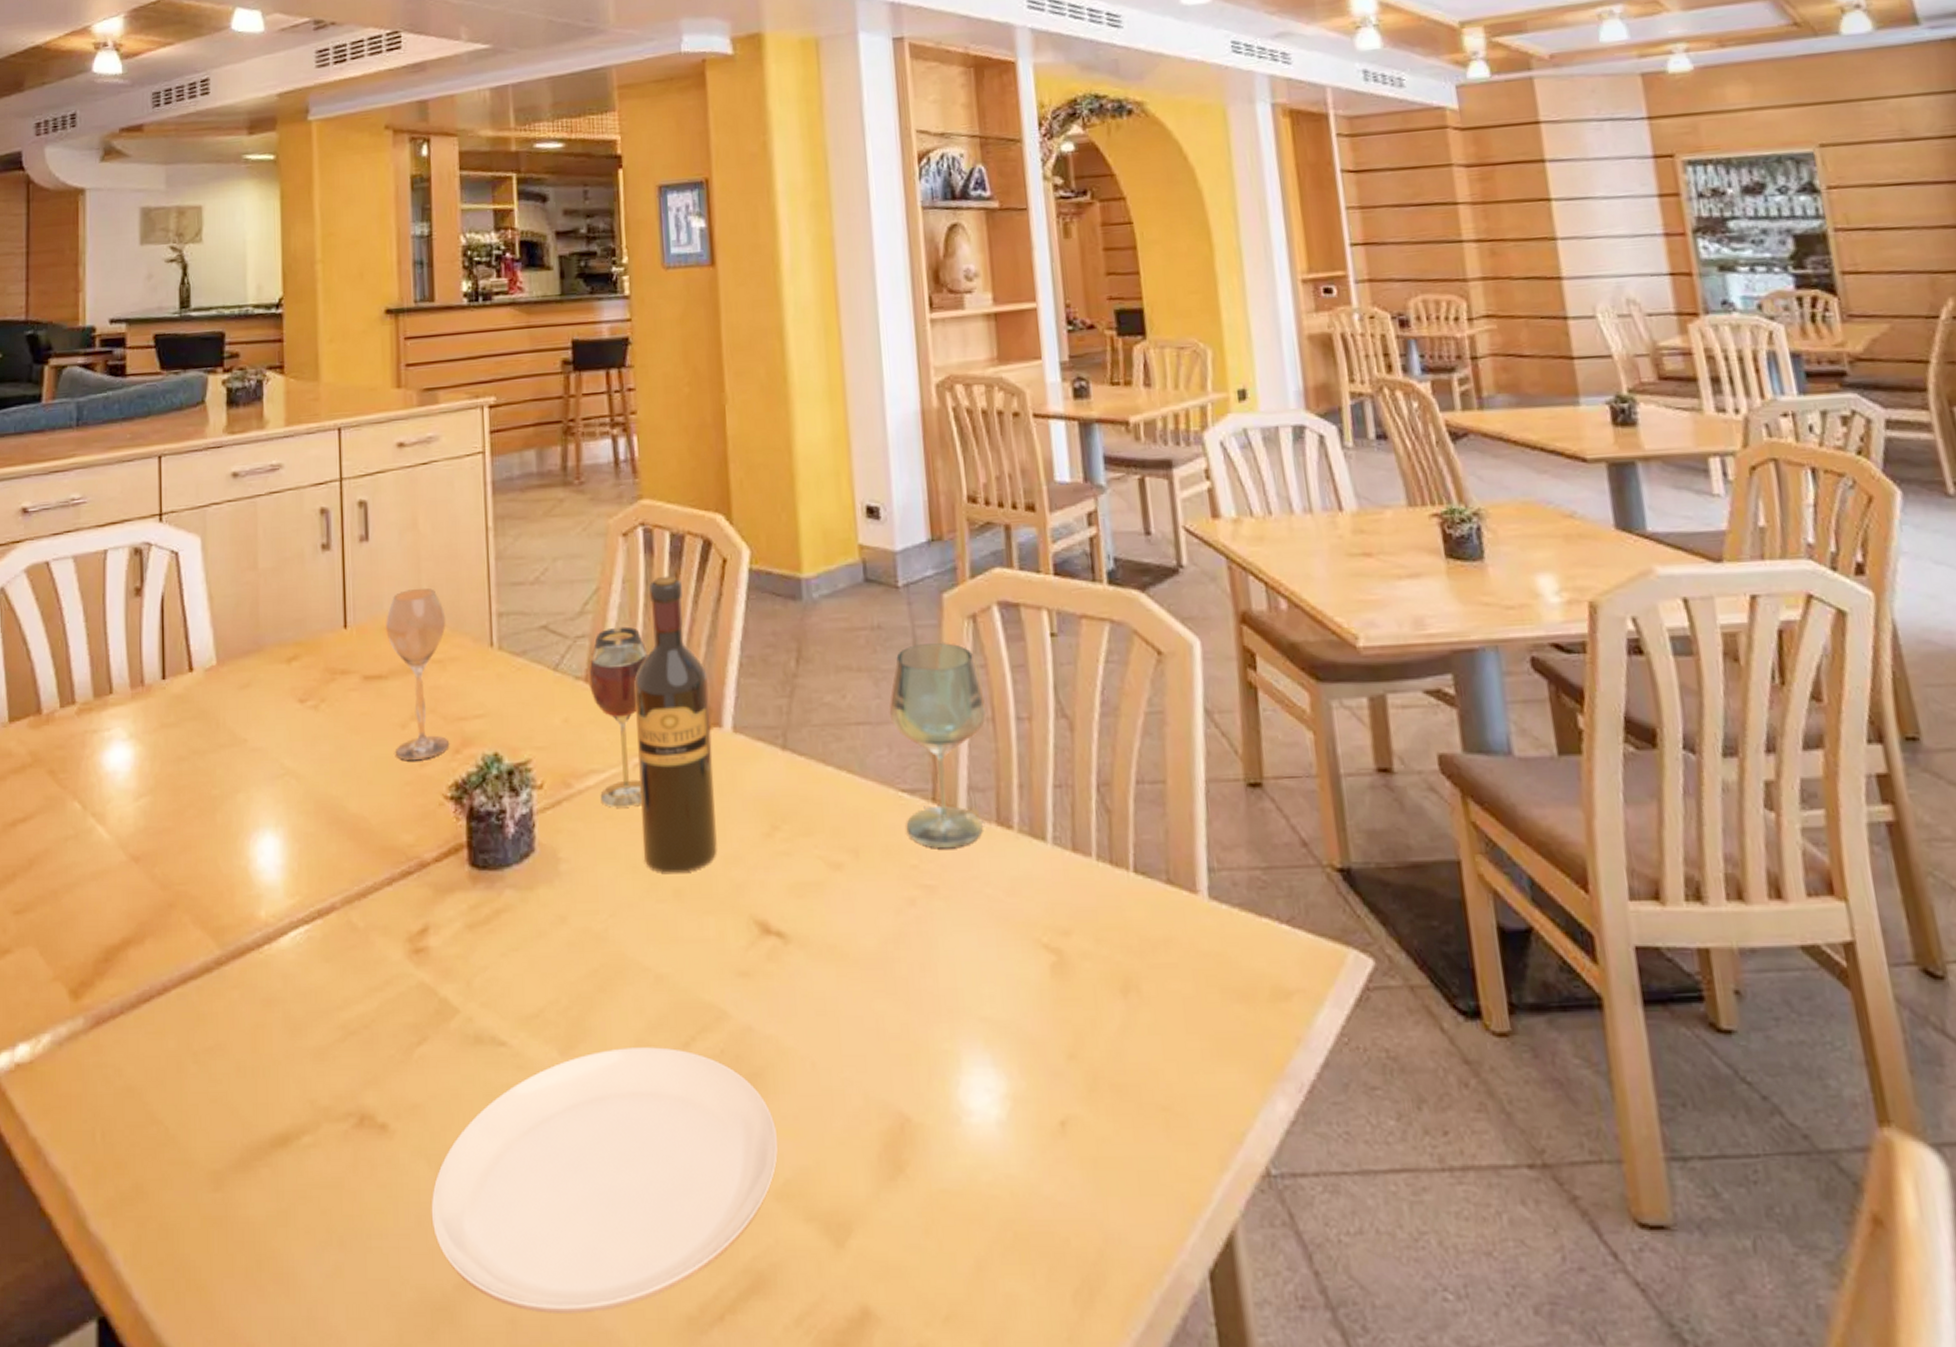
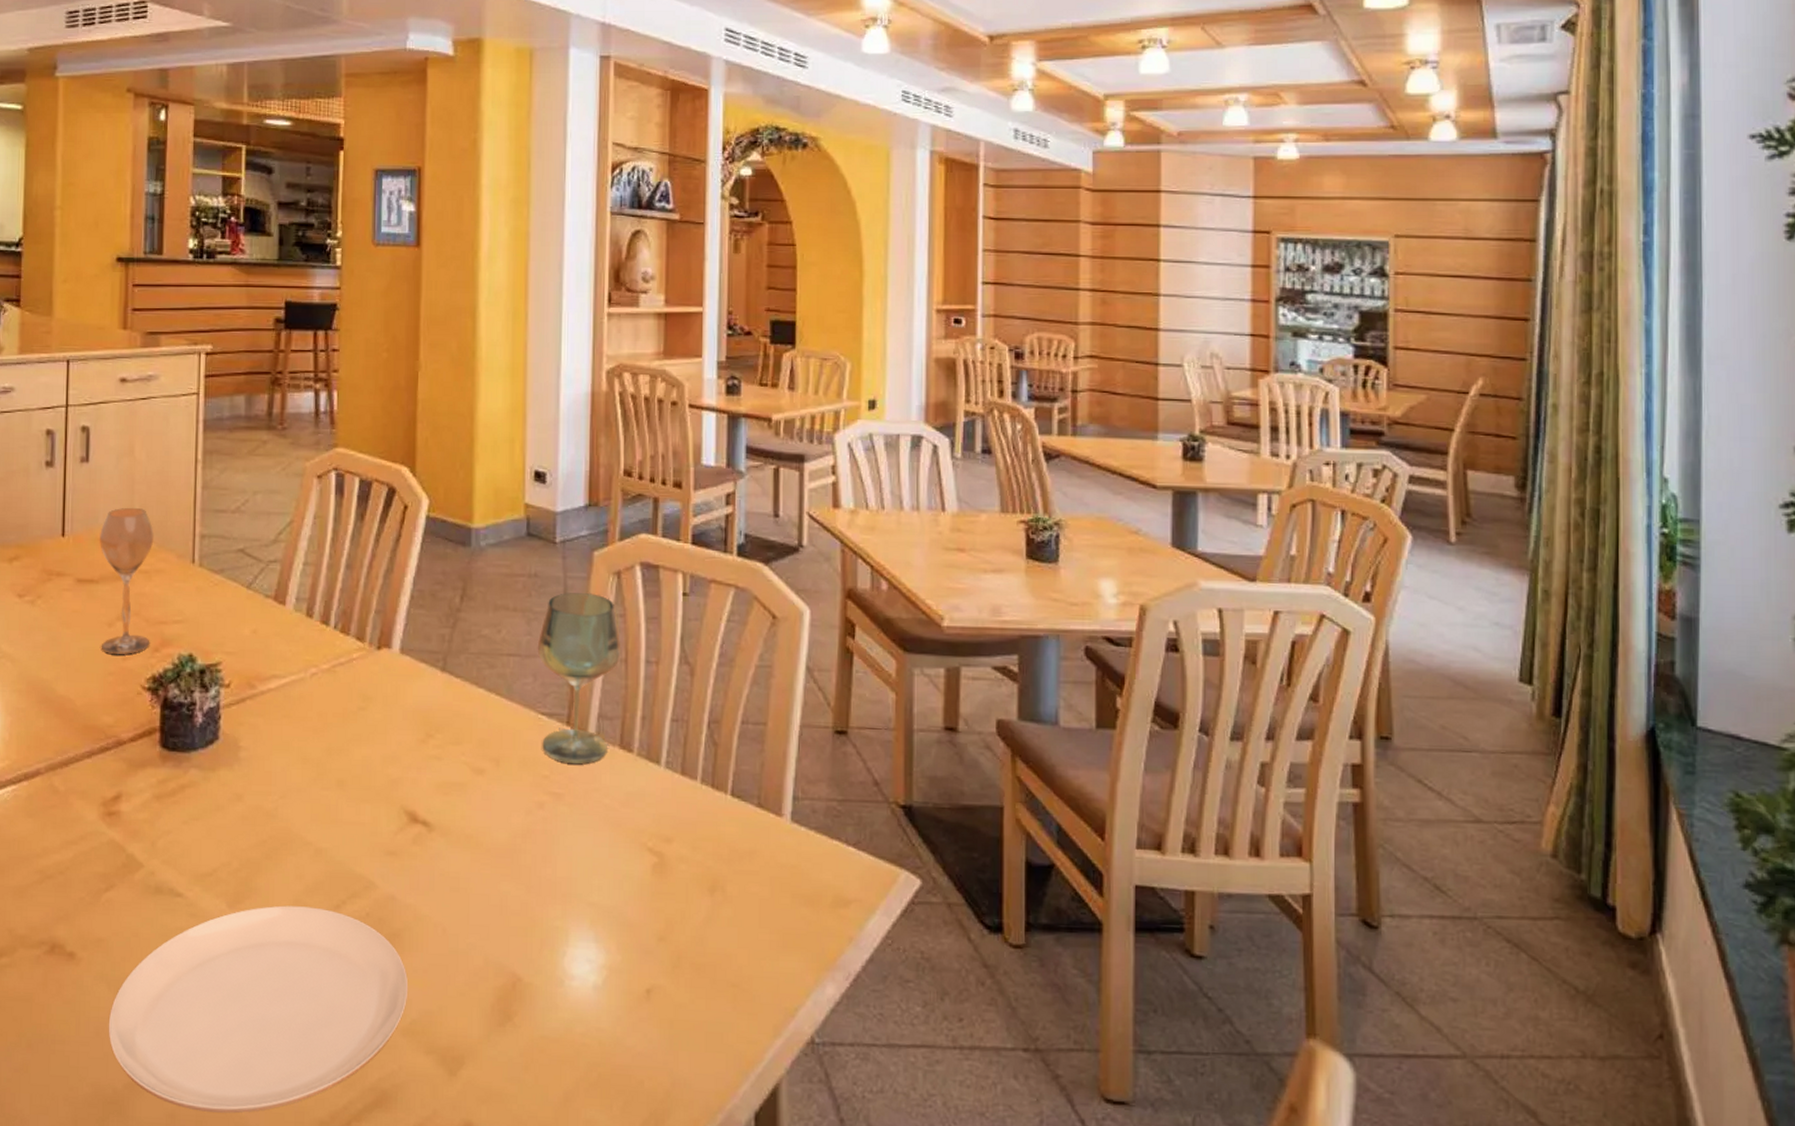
wineglass: present [588,626,648,808] -> none [277,556,331,709]
wine bottle: present [634,575,717,873] -> none [313,515,383,767]

